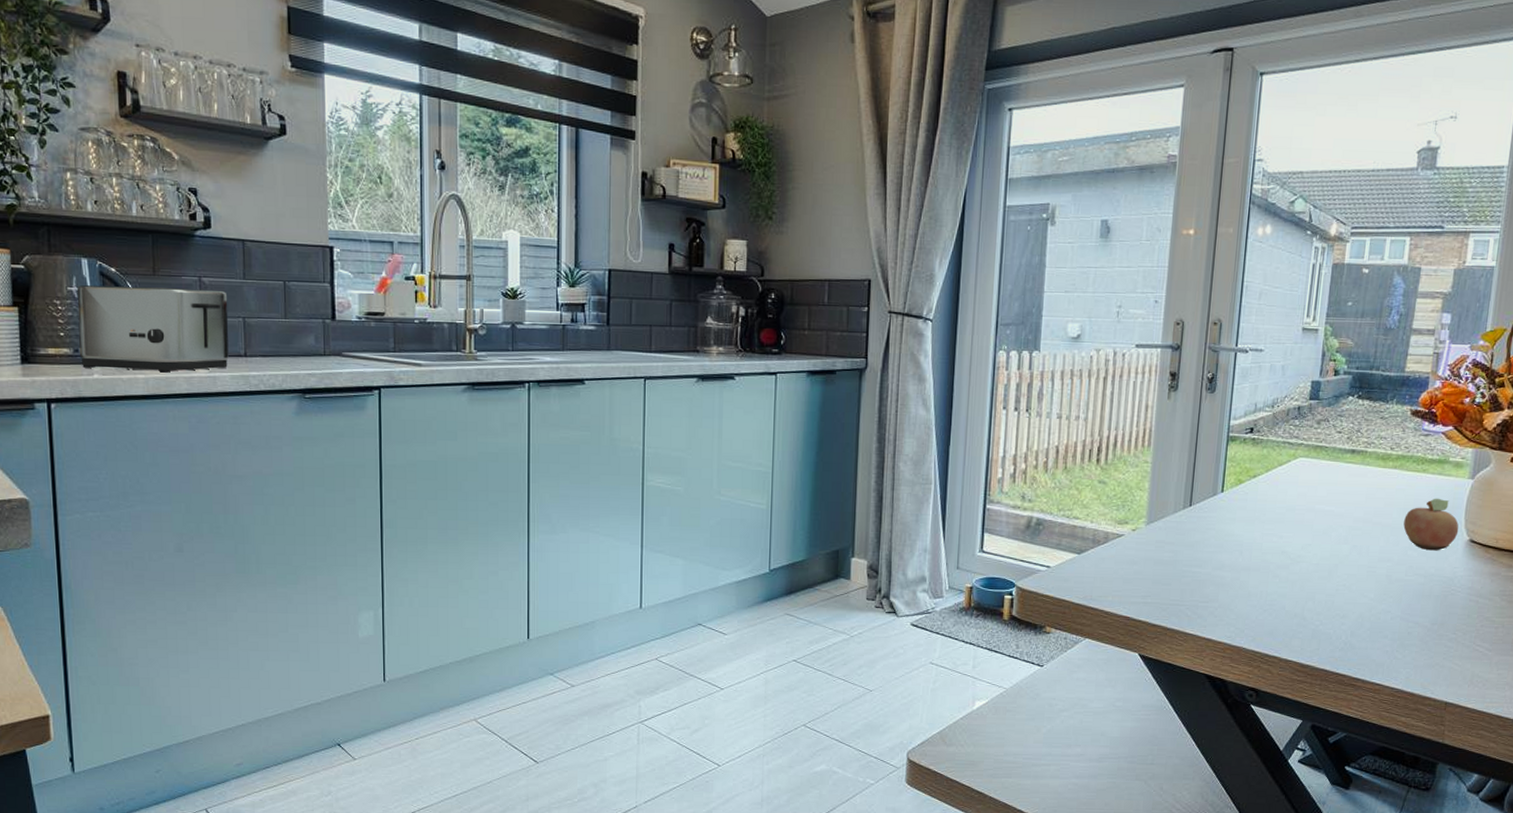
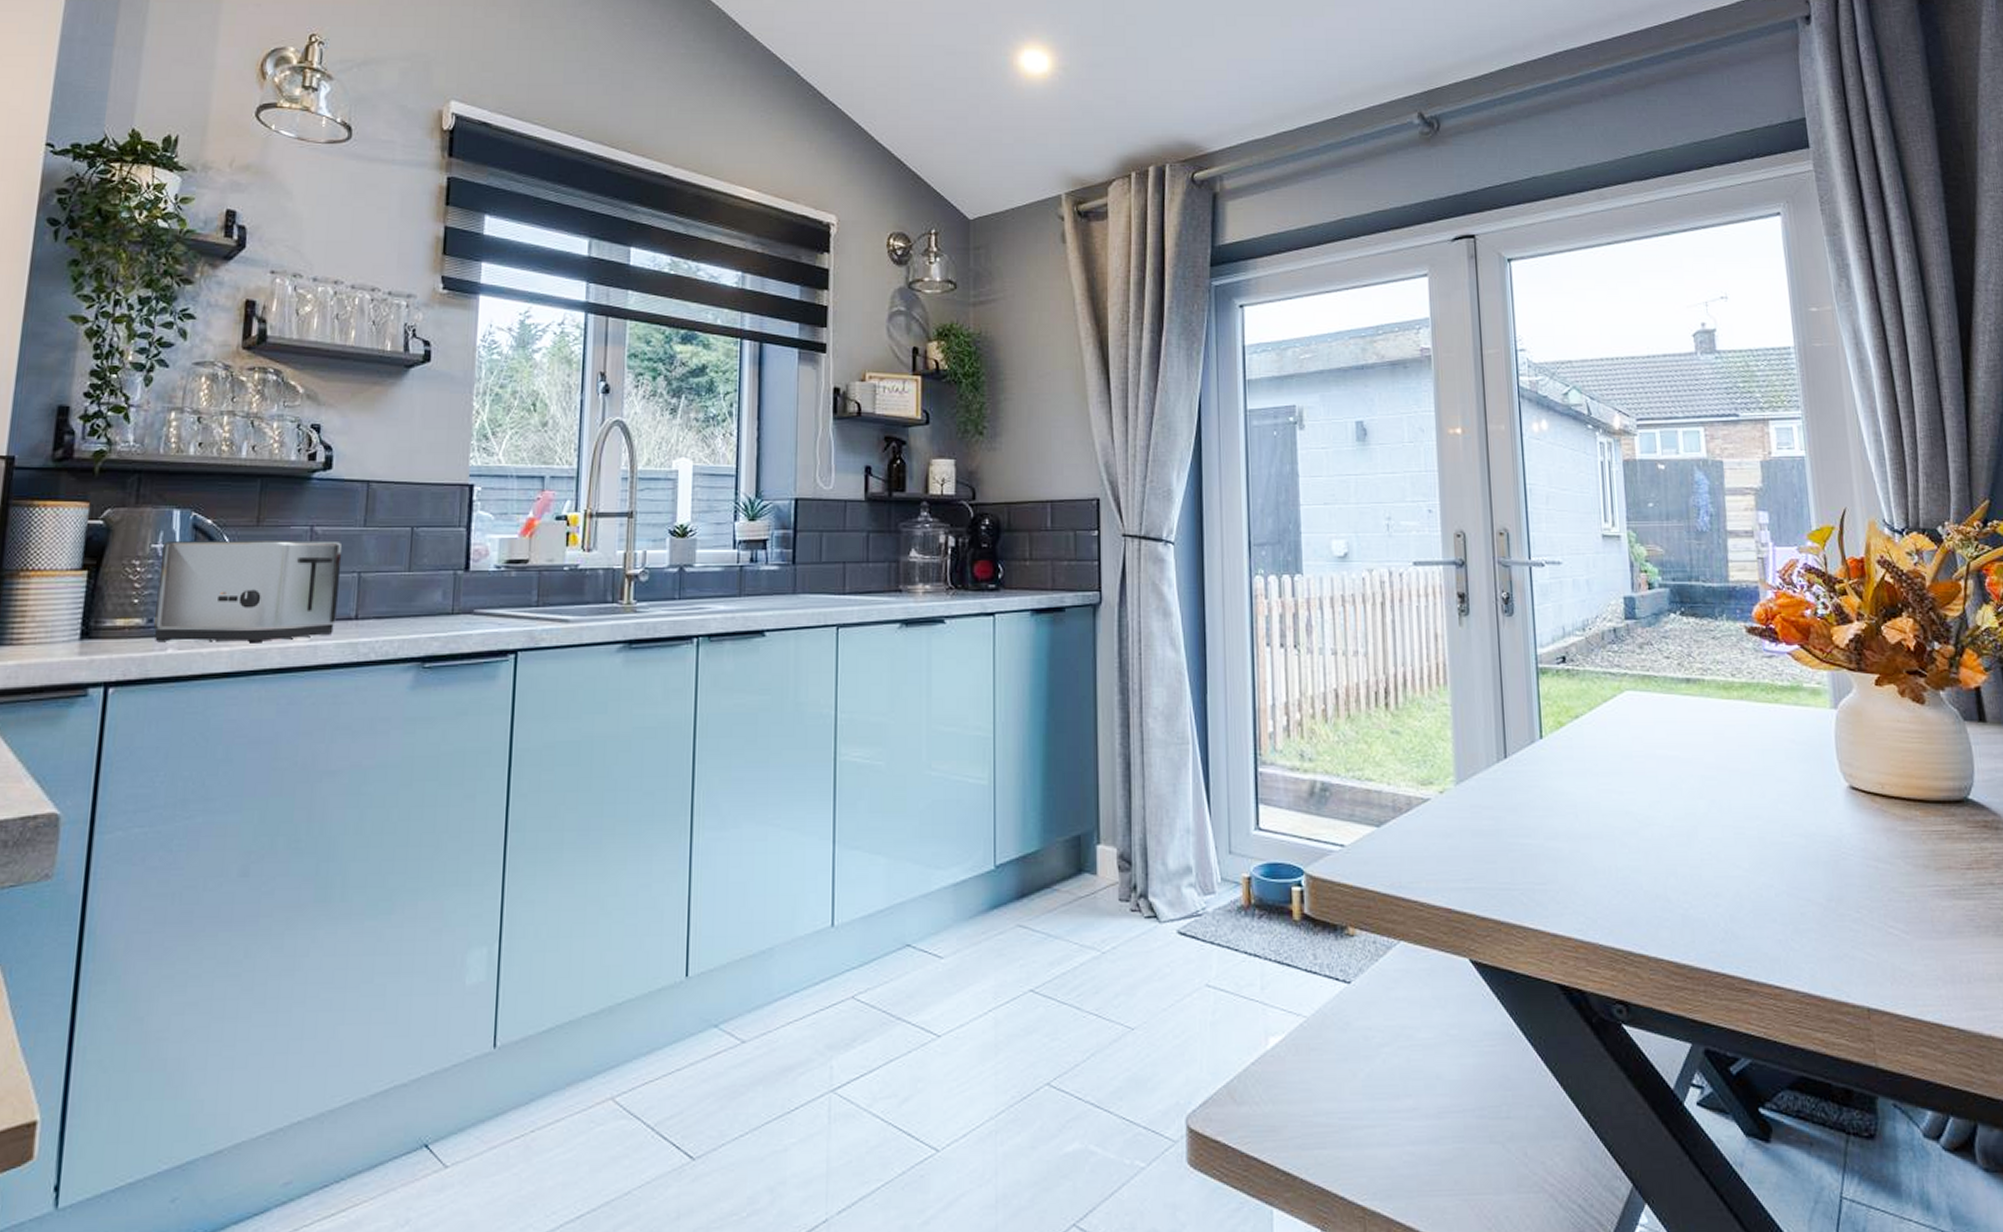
fruit: present [1403,498,1459,551] -> none [1765,734,1834,803]

